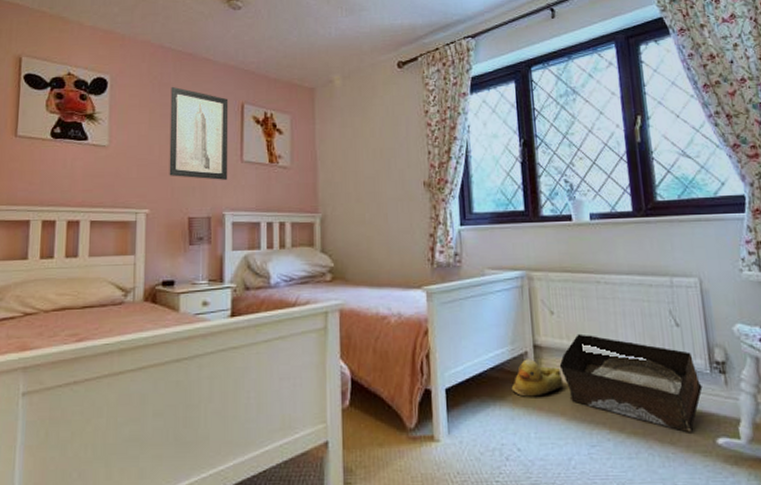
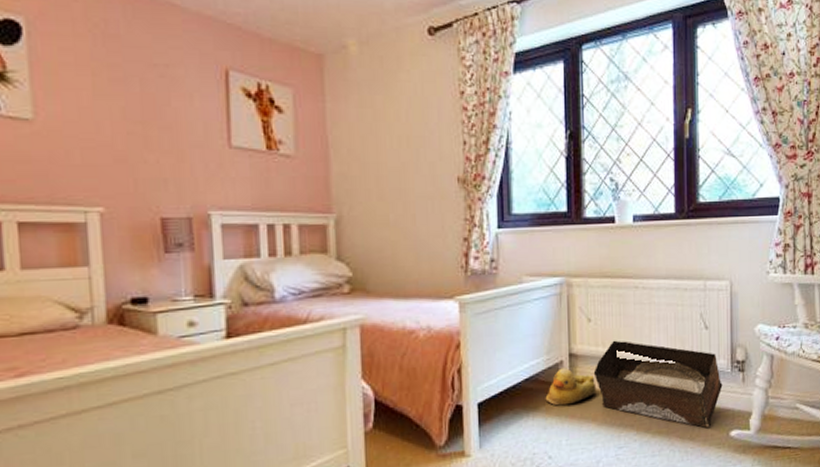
wall art: present [169,87,229,180] -> none [121,41,213,170]

